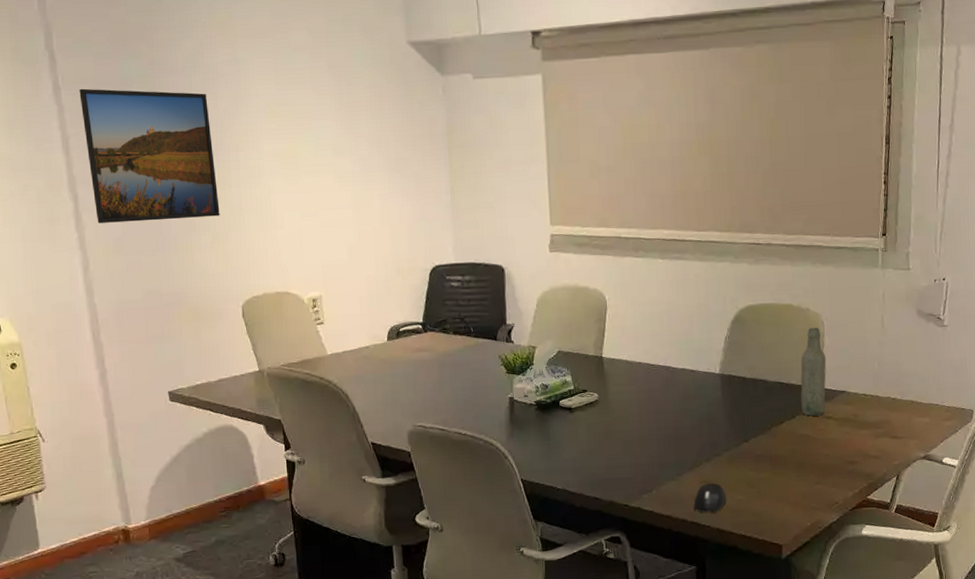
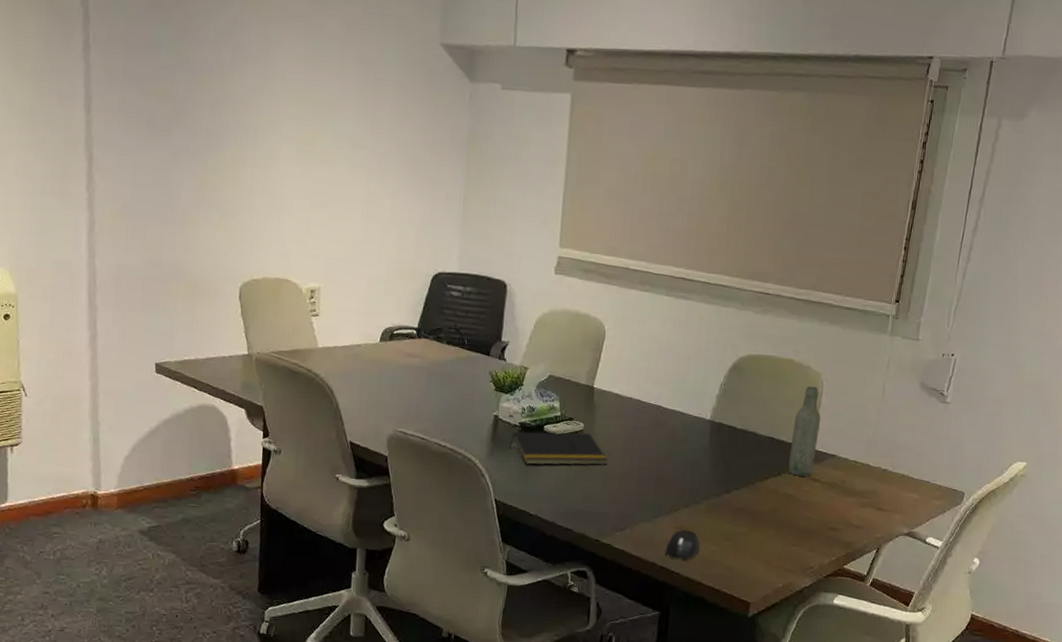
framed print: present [79,88,220,223] -> none [108,49,234,195]
notepad: none [528,402,626,442] -> present [509,431,608,466]

